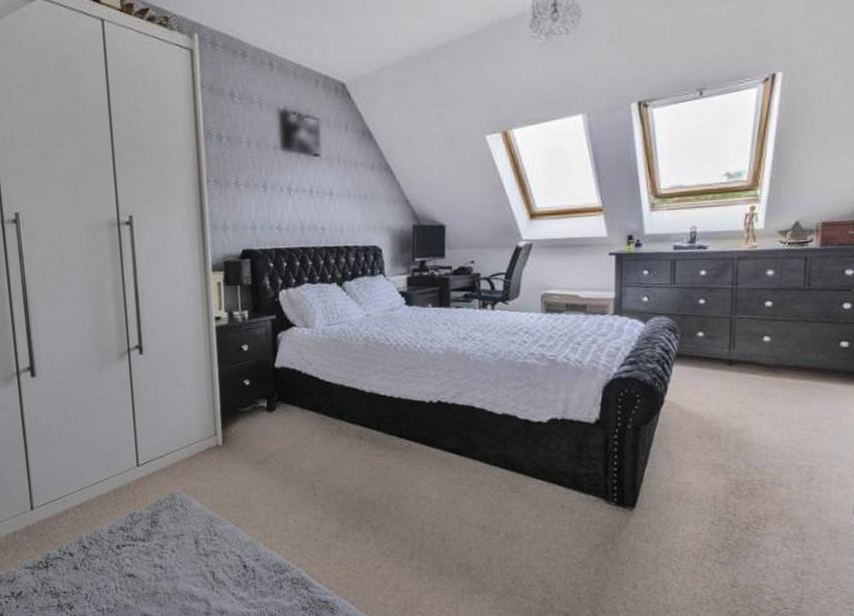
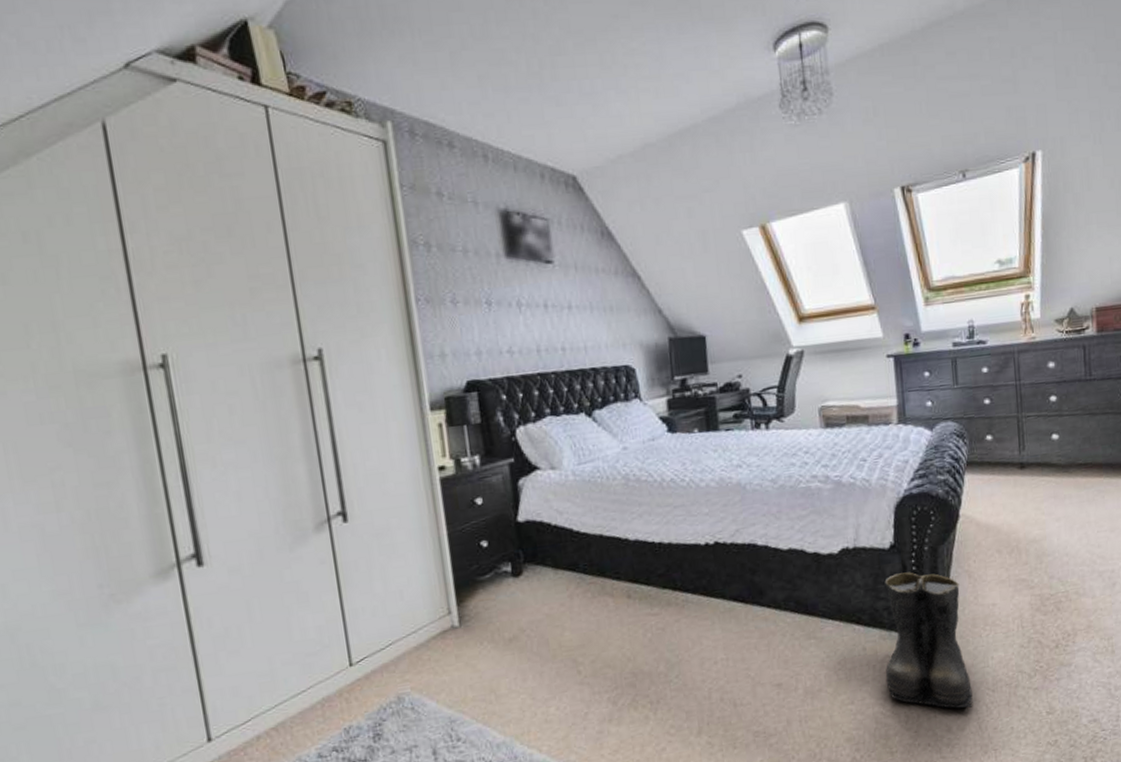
boots: none [580,445,660,570] -> present [884,572,973,709]

